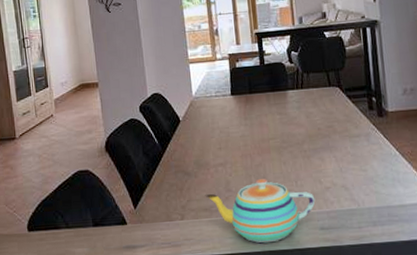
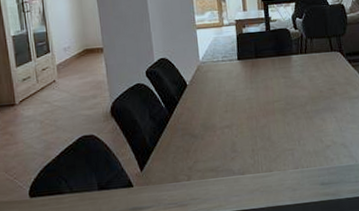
teapot: present [205,179,315,243] -> none [211,139,317,200]

